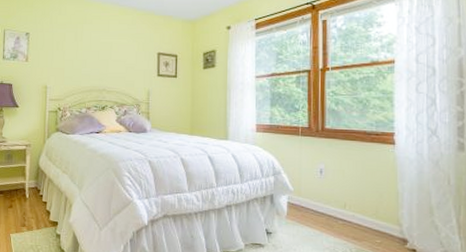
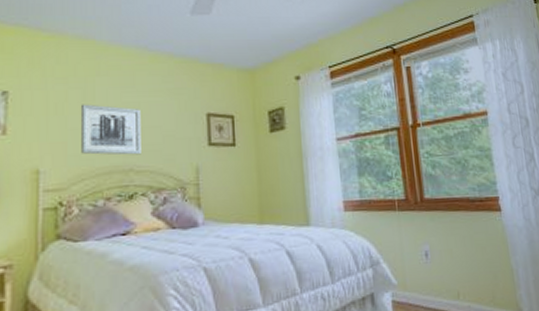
wall art: none [73,43,112,80] -> present [80,104,141,155]

